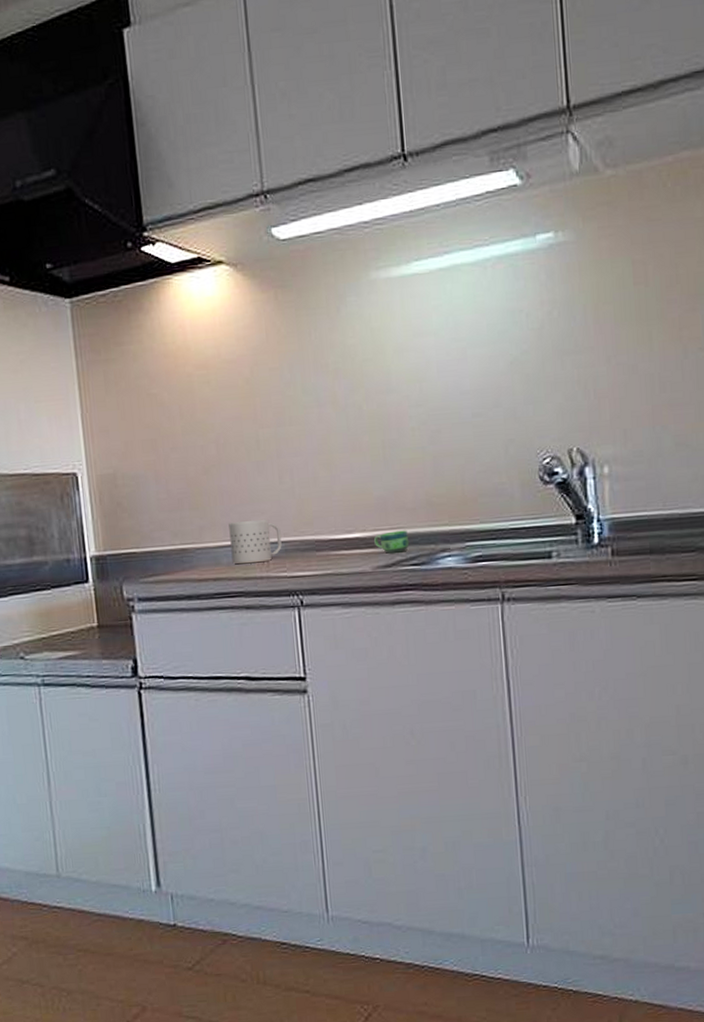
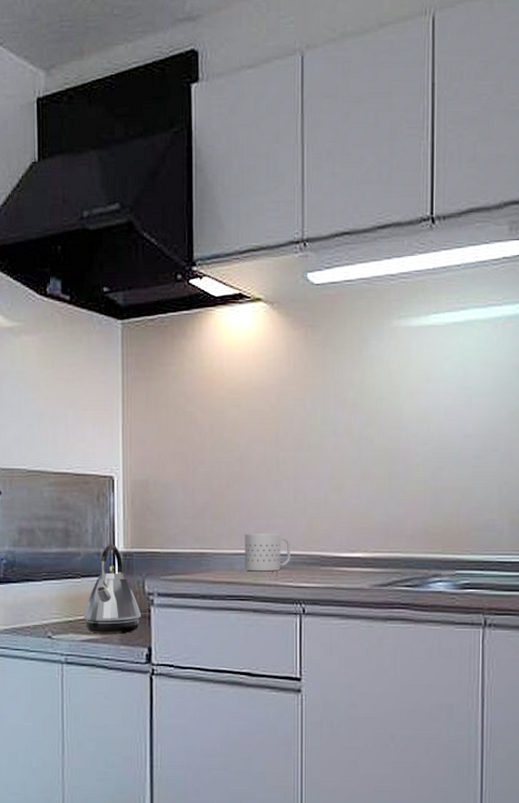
kettle: none [58,548,123,649] -> present [83,544,142,634]
cup: present [374,530,410,555] -> none [374,554,406,575]

